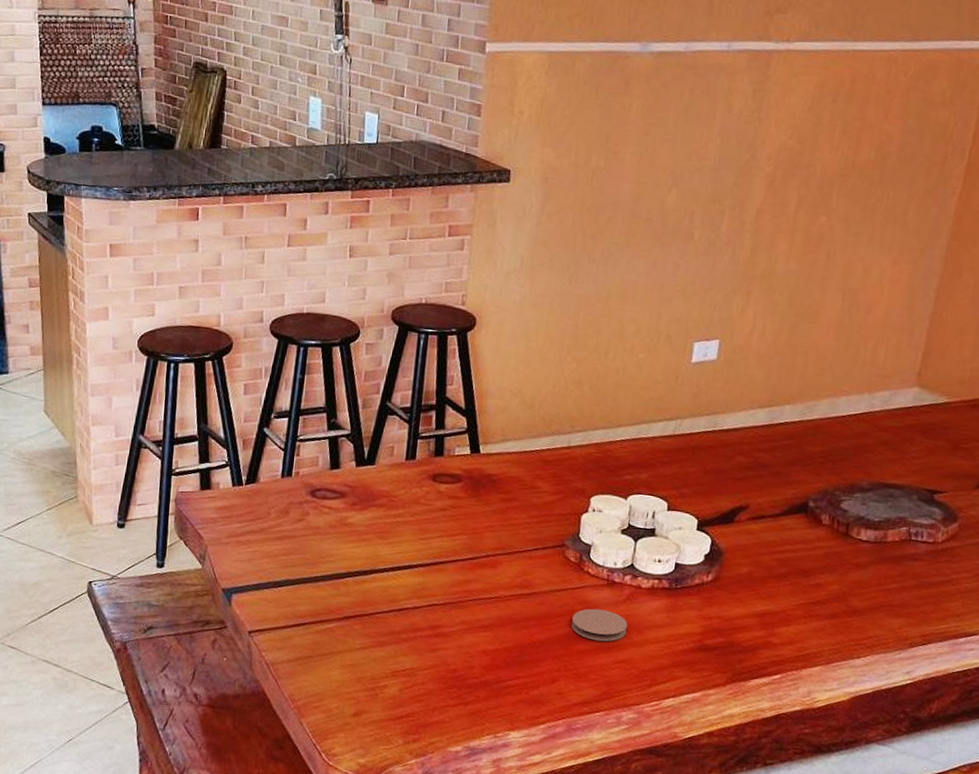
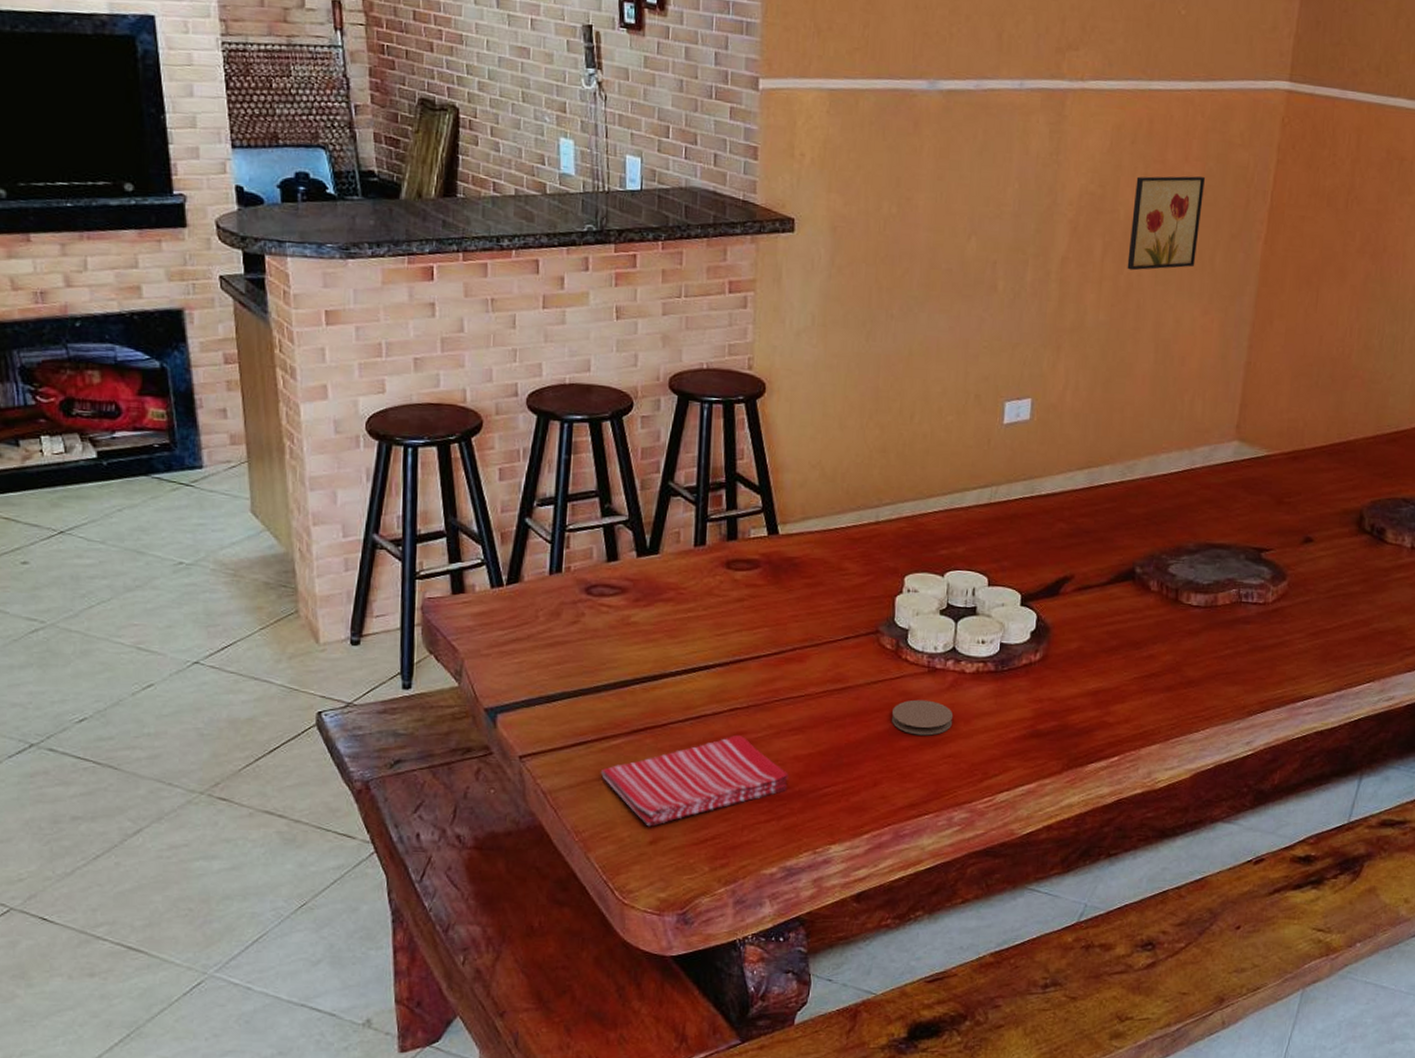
dish towel: none [315,627,477,701] -> present [600,734,790,827]
wall art: none [820,133,903,223] -> present [1127,176,1205,271]

